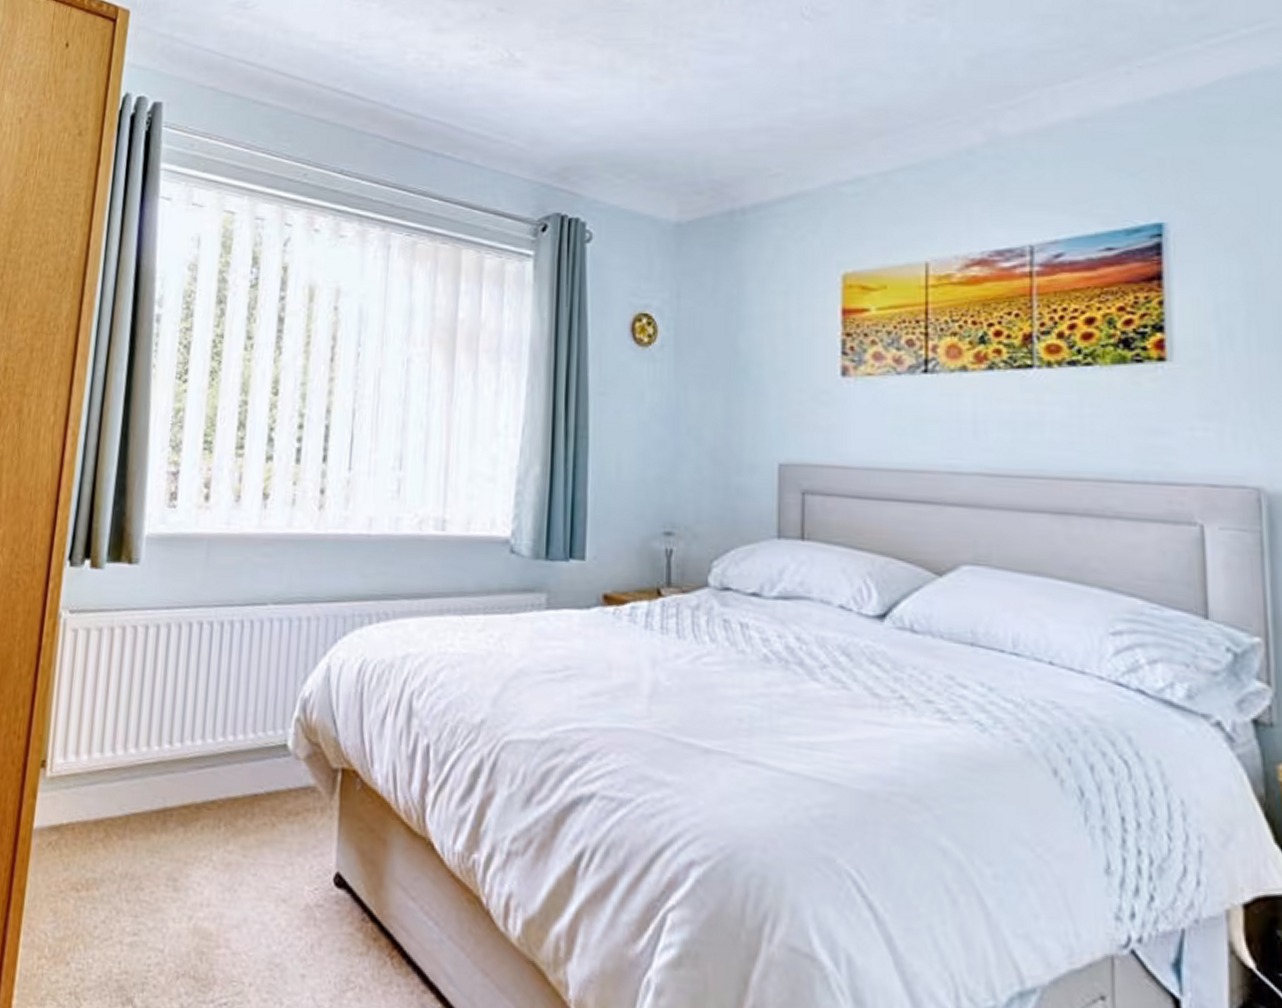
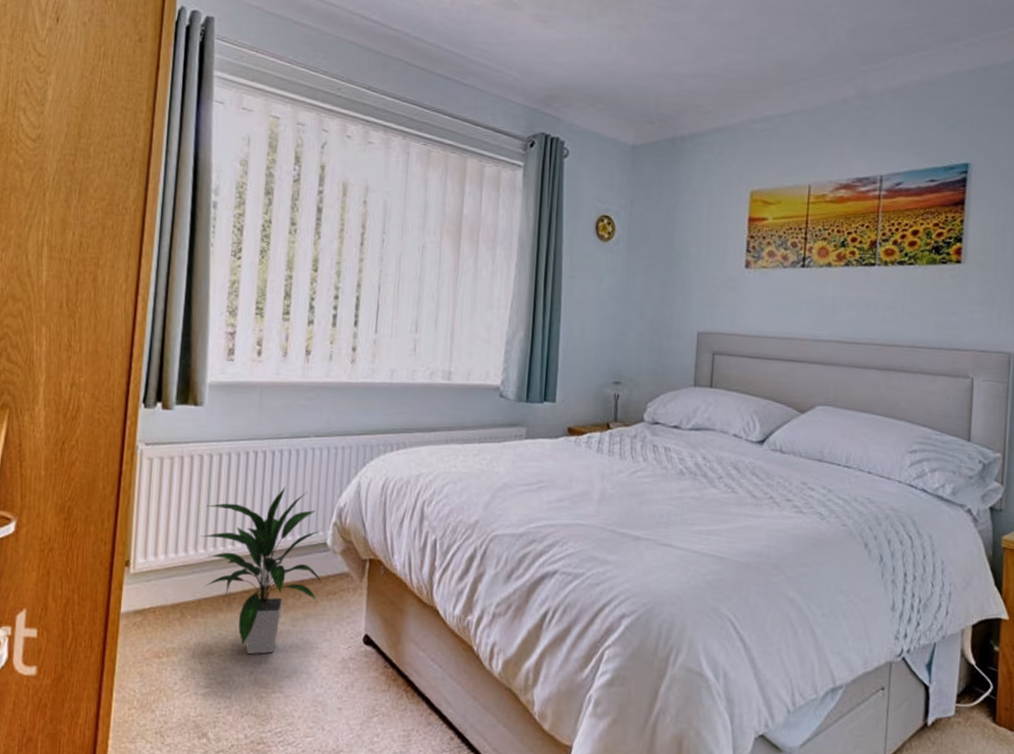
indoor plant: none [131,668,281,893] -> present [200,486,322,654]

